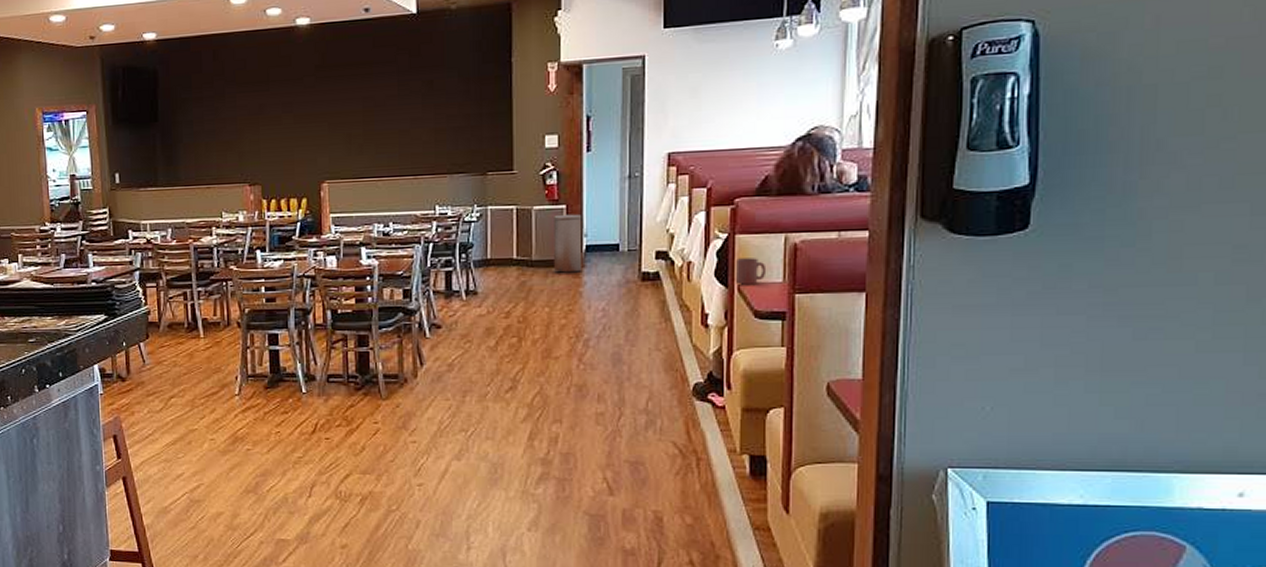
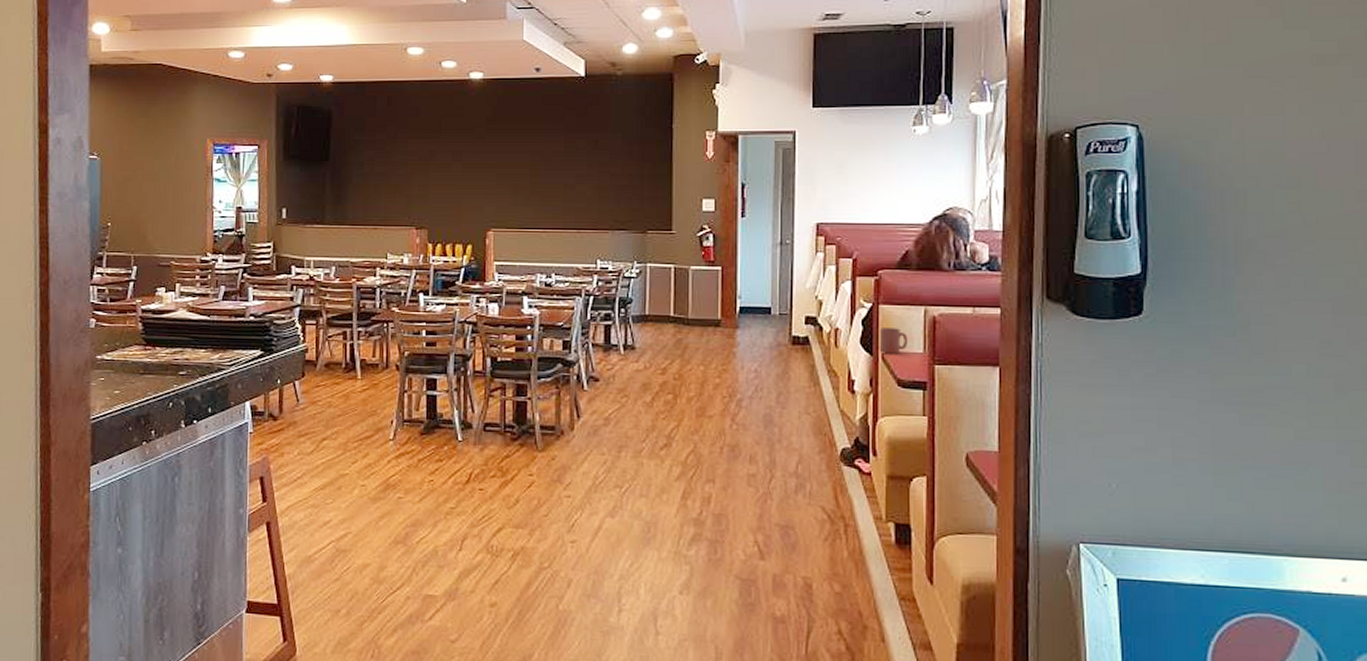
pedal bin: present [553,214,582,274] -> none [708,275,737,334]

